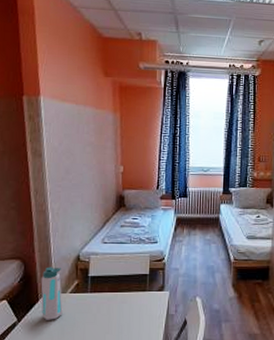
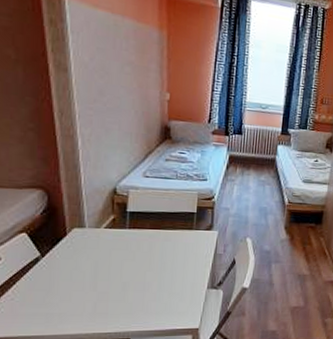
water bottle: present [40,267,63,320] -> none [69,199,97,256]

